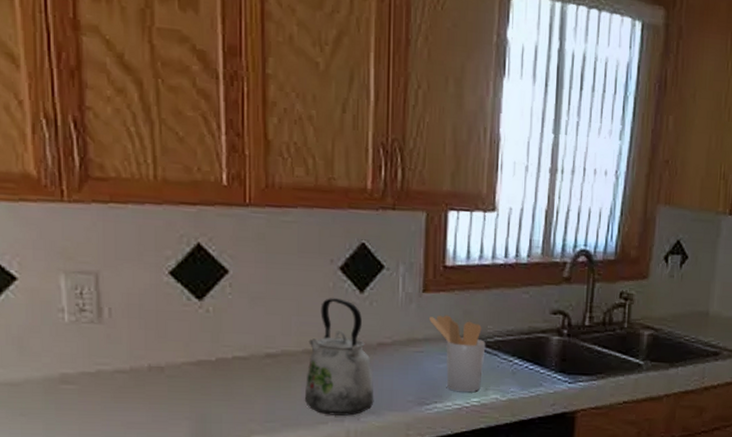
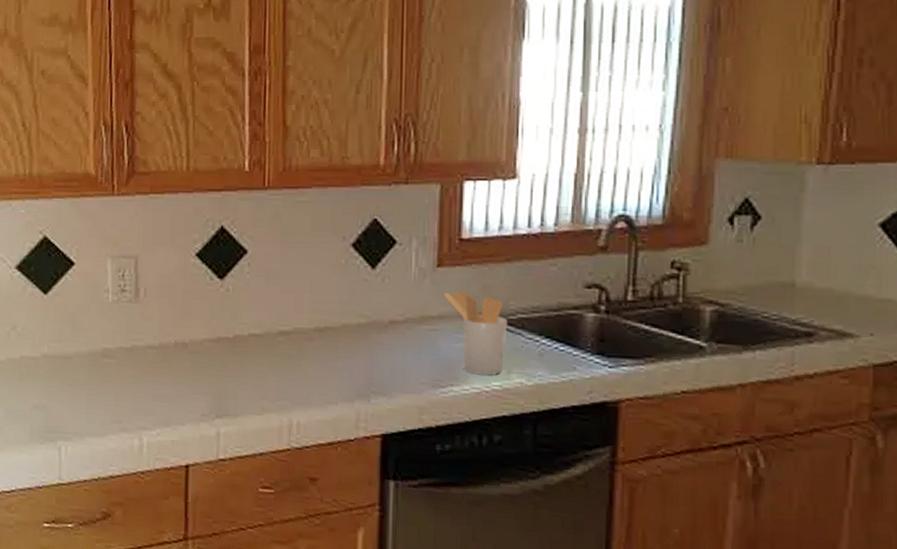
kettle: present [304,298,374,417] -> none [315,275,386,397]

